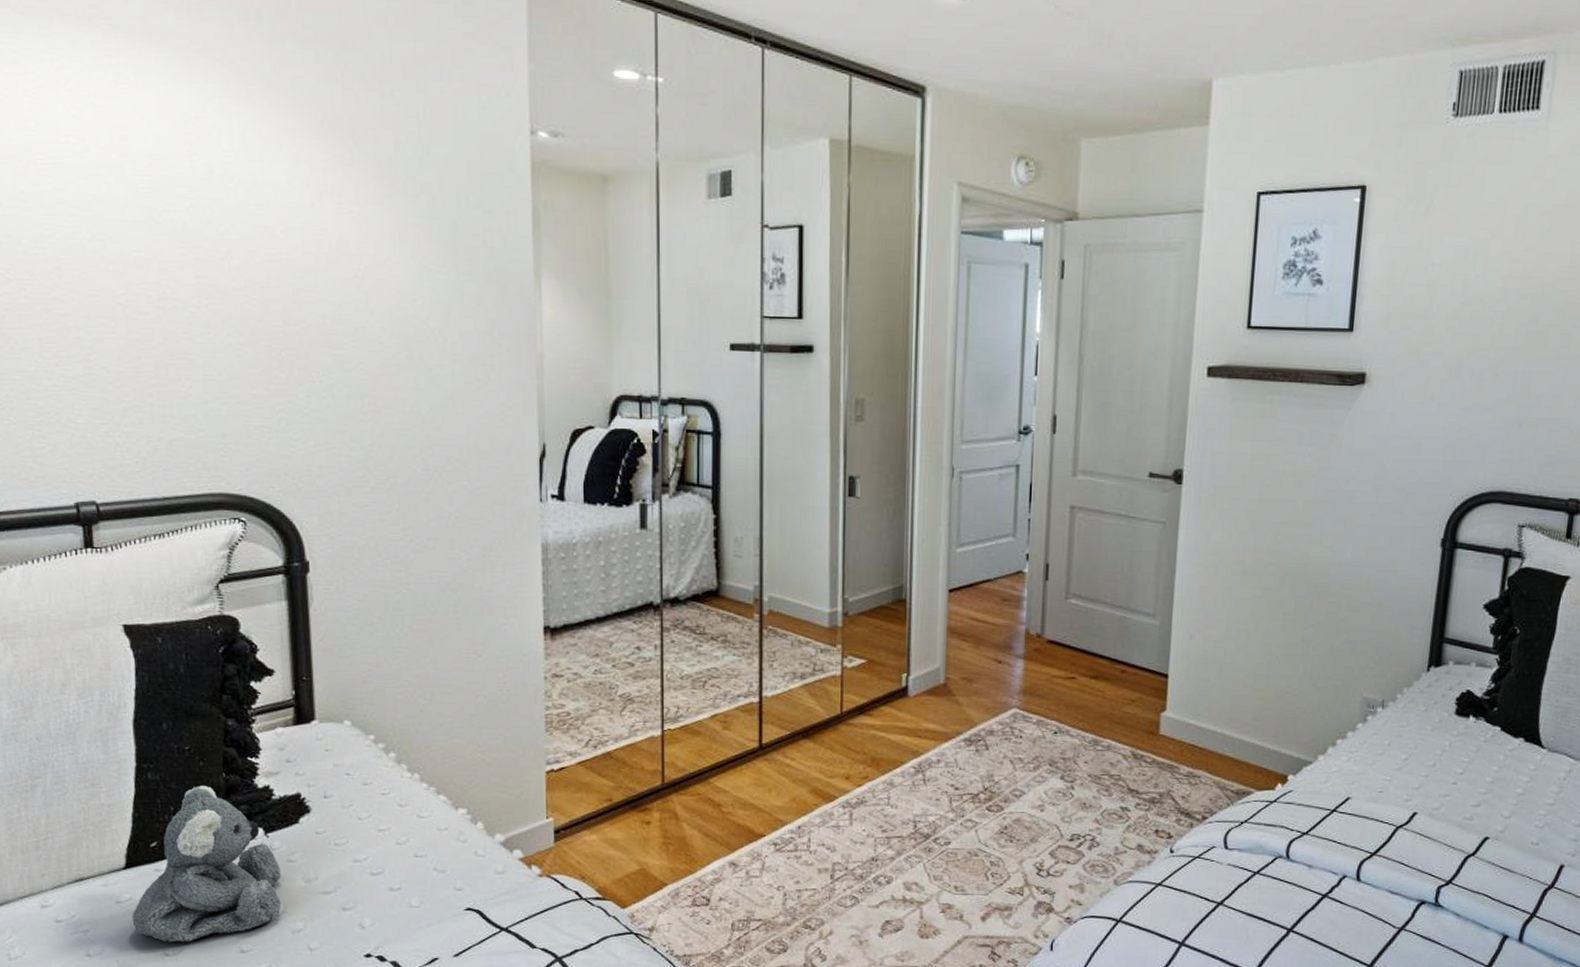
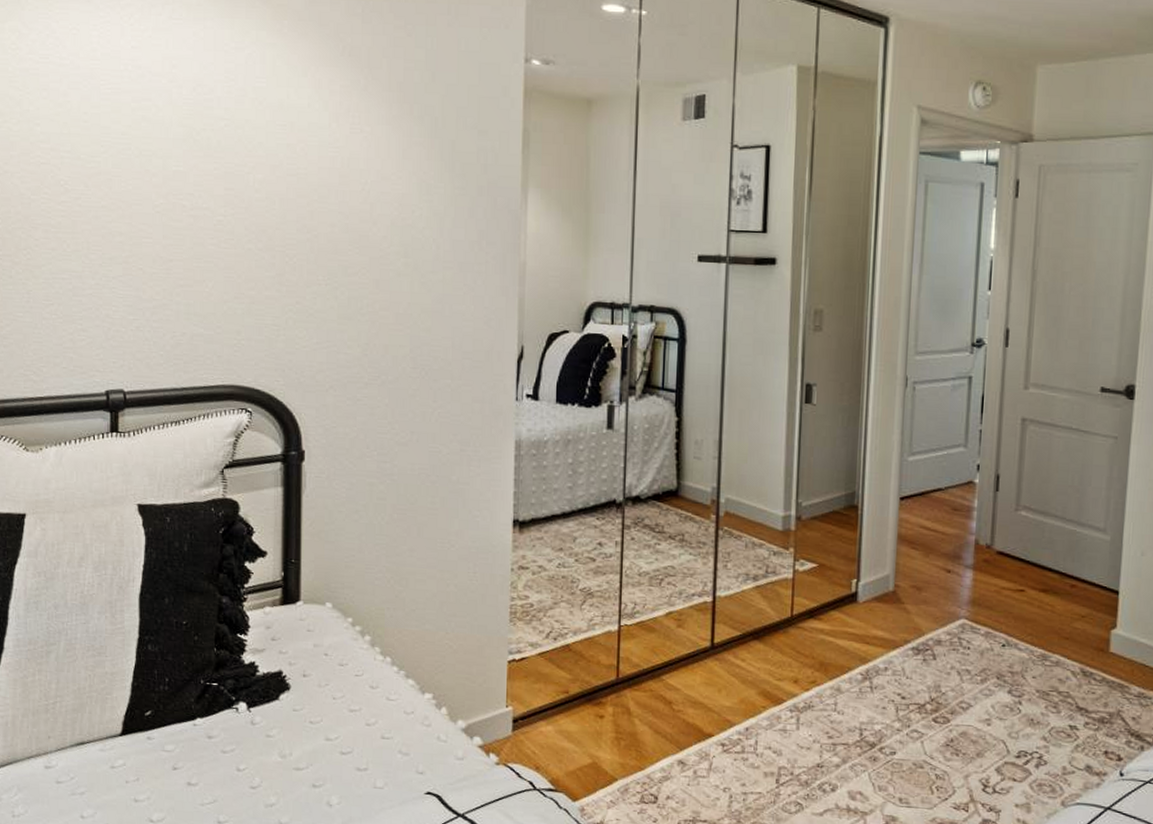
koala plush: present [132,786,282,943] -> none [123,659,259,810]

